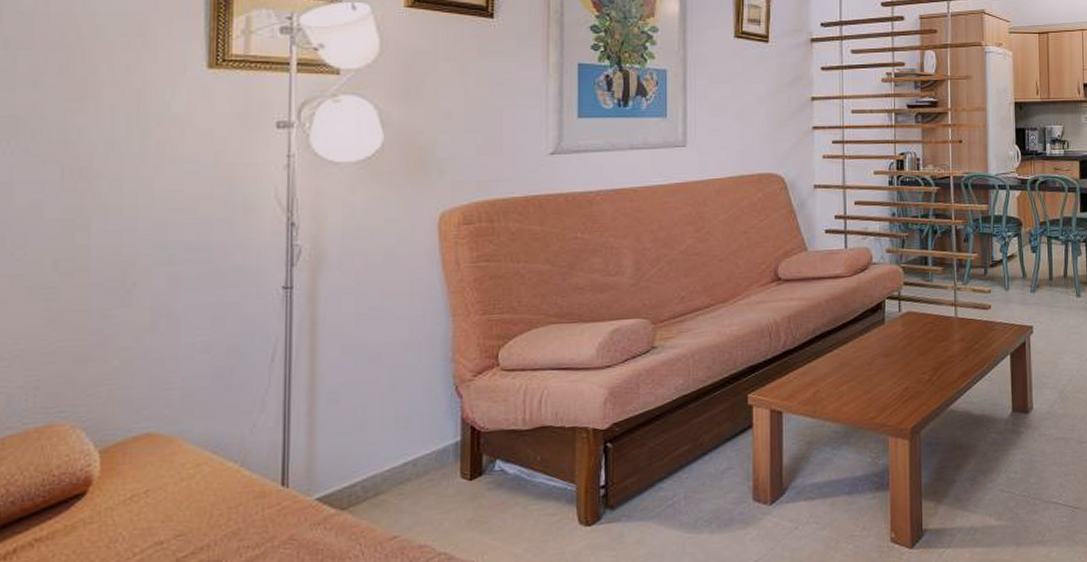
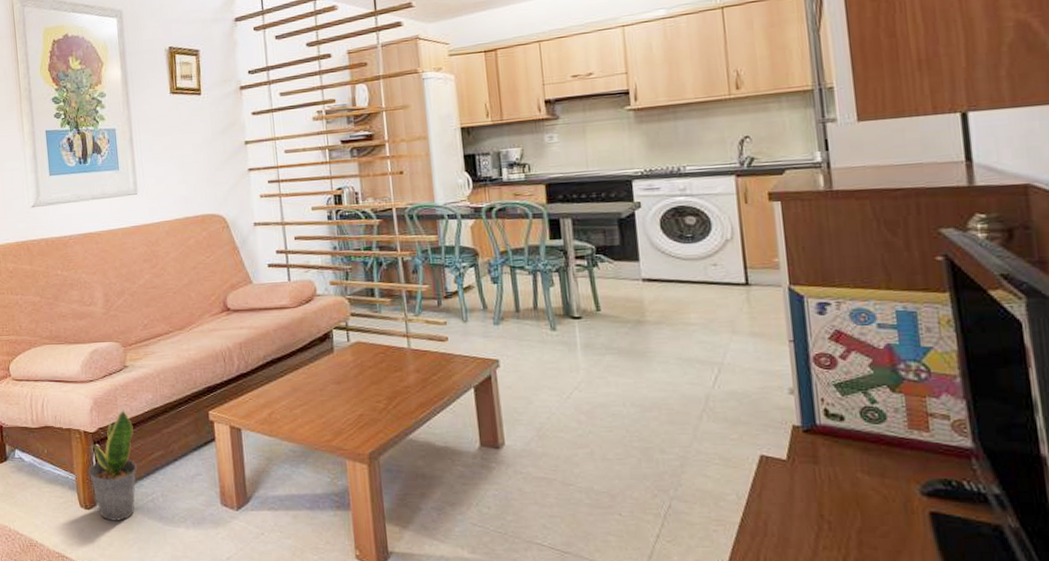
potted plant: none [594,399,657,537] -> present [88,410,137,521]

